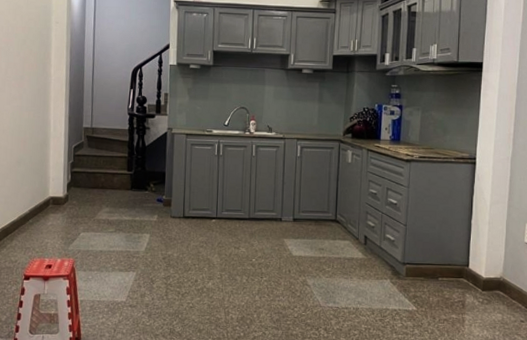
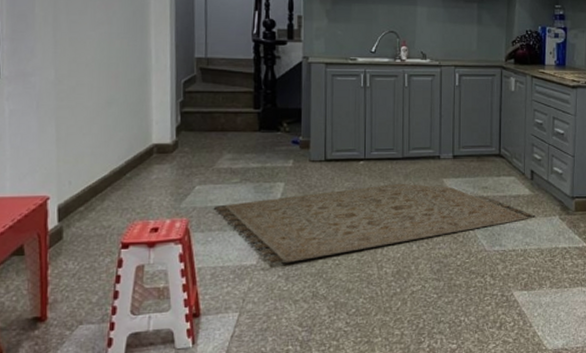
rug: none [94,240,368,303] -> present [214,183,535,264]

